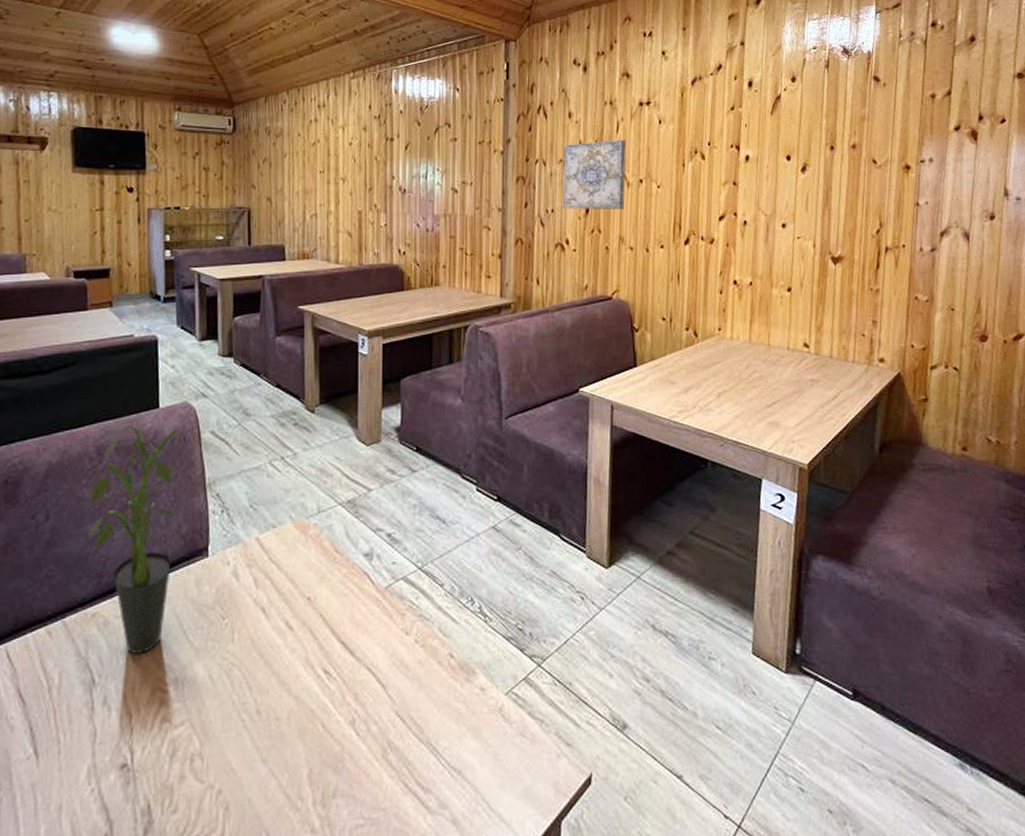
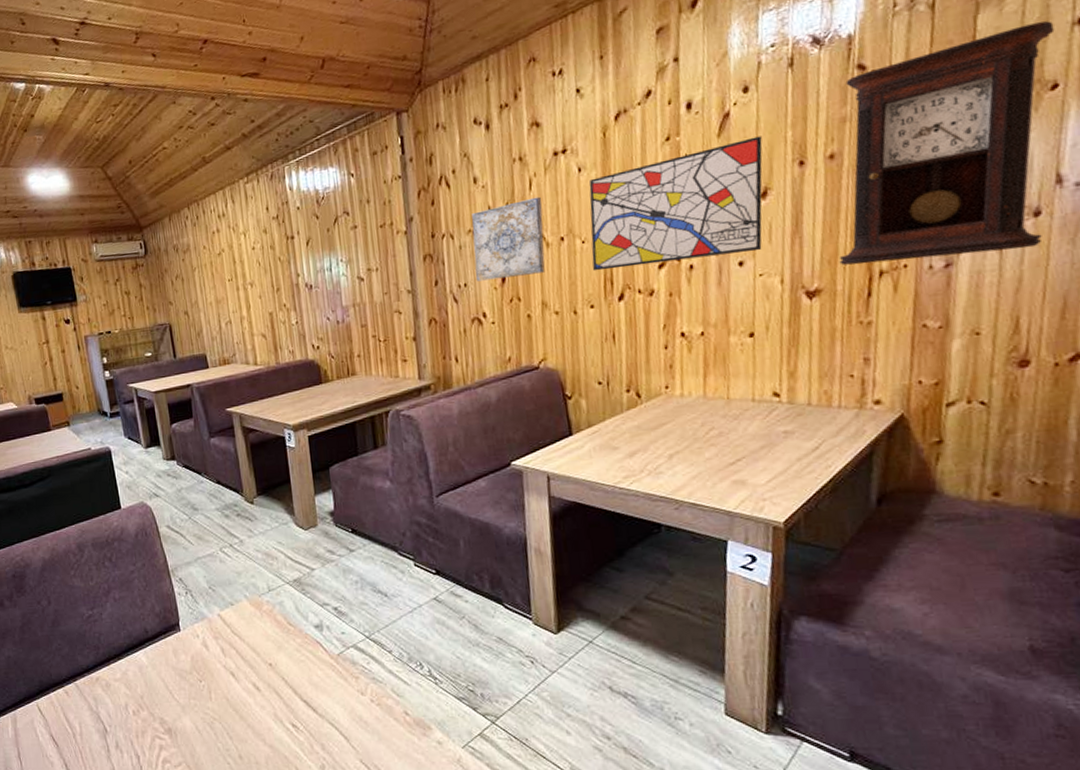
potted plant: present [88,423,181,654] -> none [79,523,153,709]
wall art: none [664,120,804,217] -> present [589,136,763,272]
pendulum clock: none [857,70,1003,244] -> present [839,21,1055,266]

